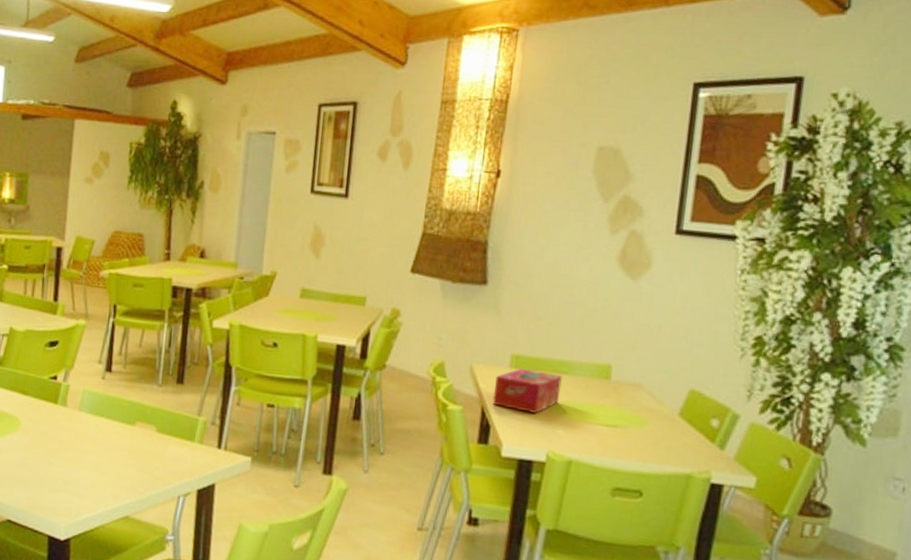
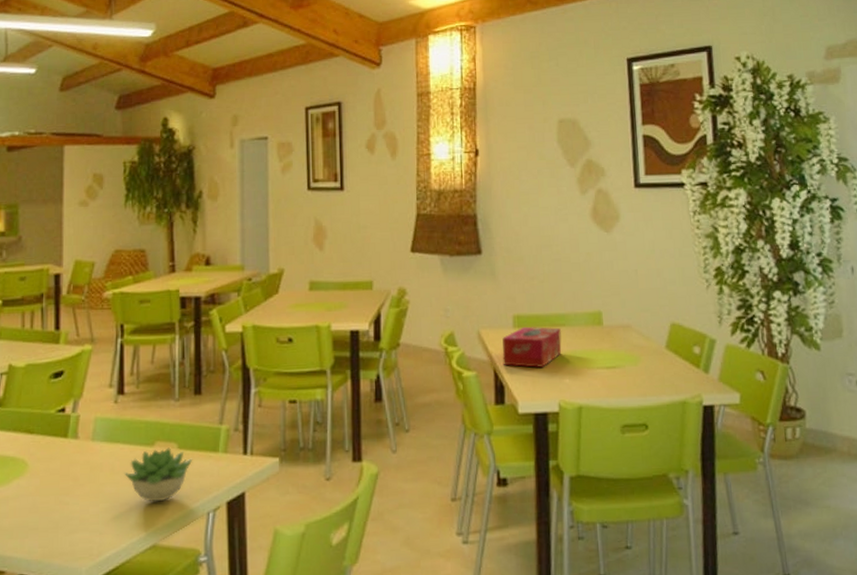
succulent plant: none [105,429,170,479] -> present [123,447,193,502]

